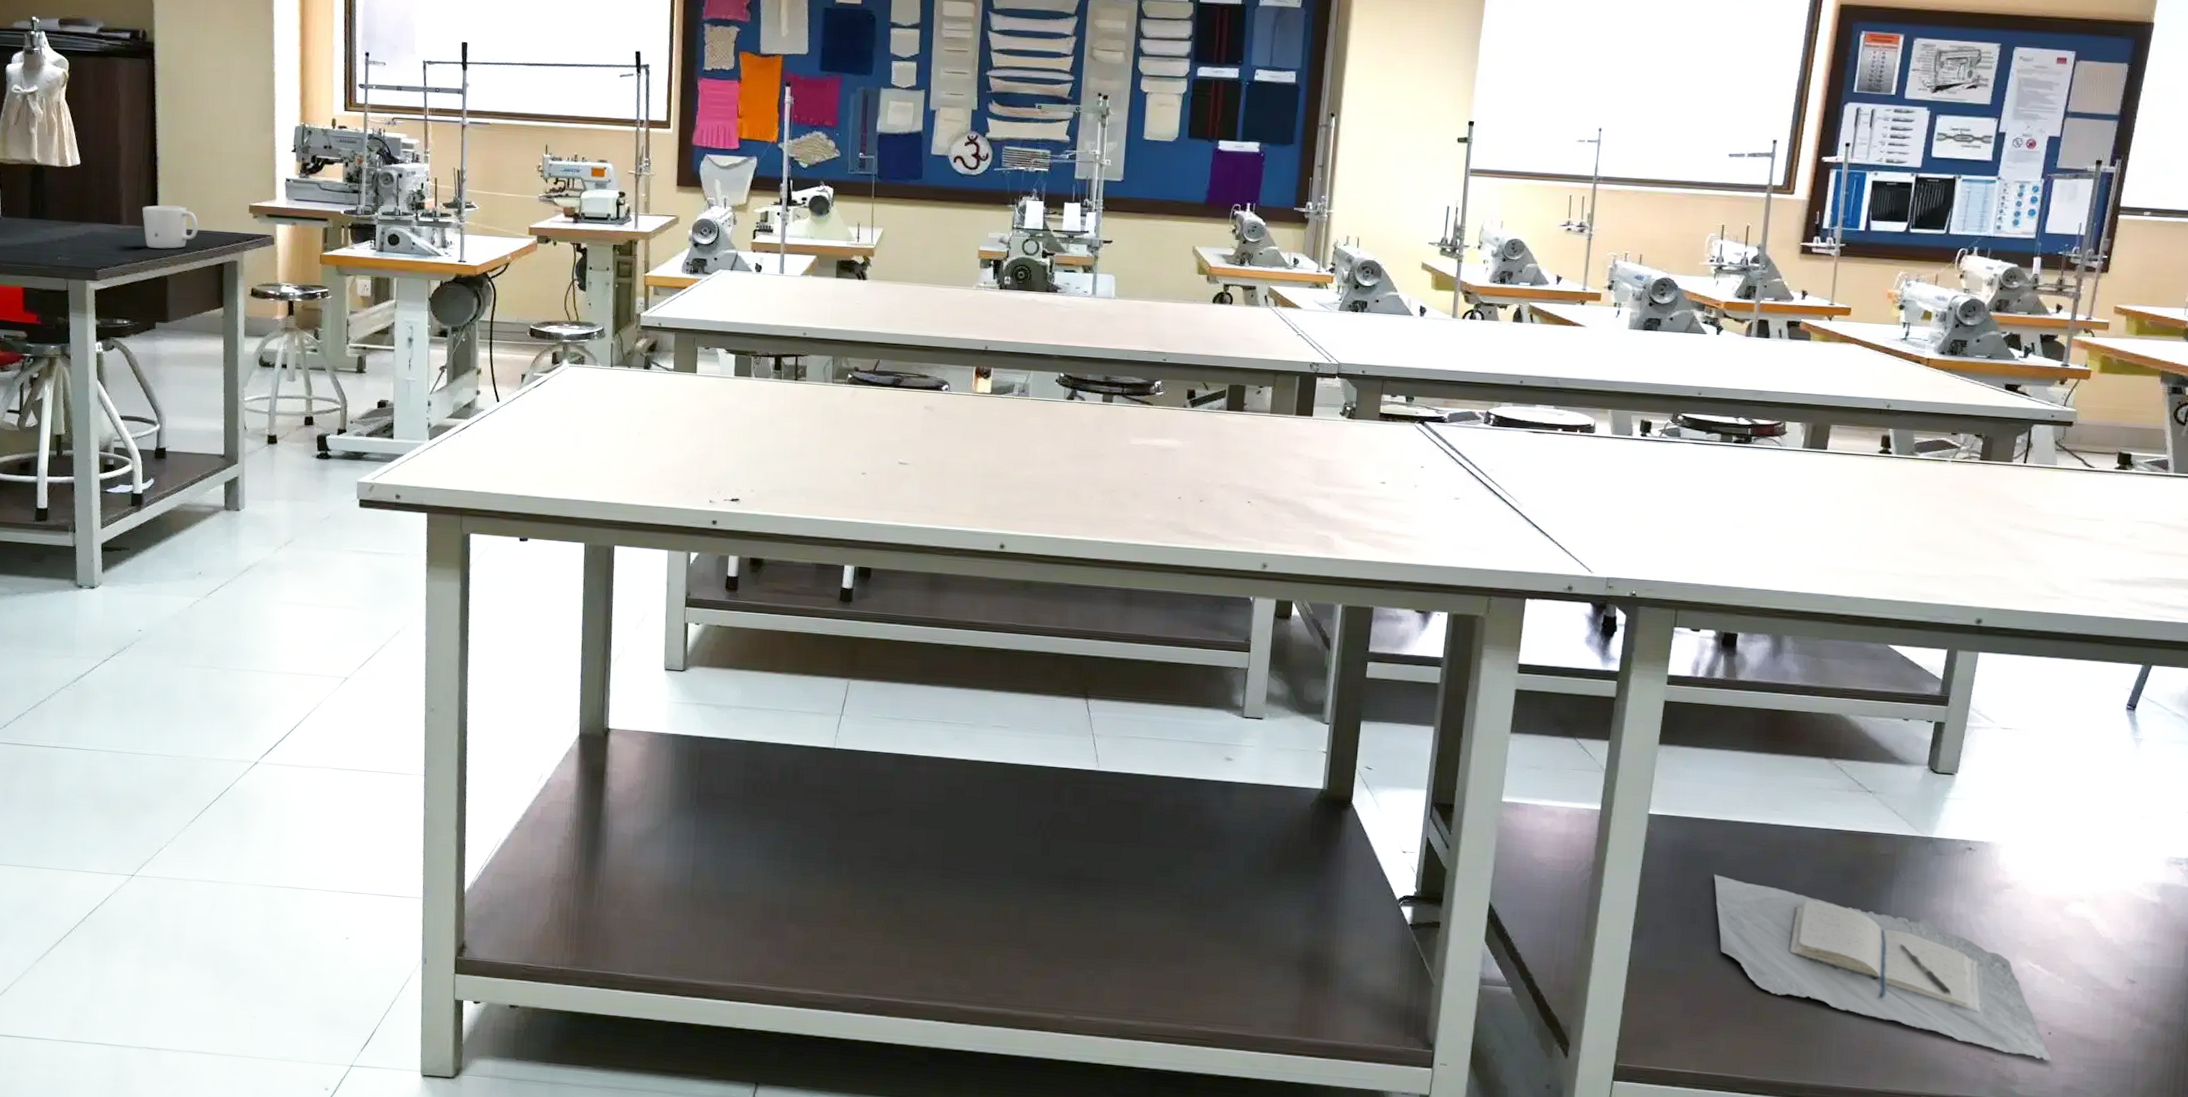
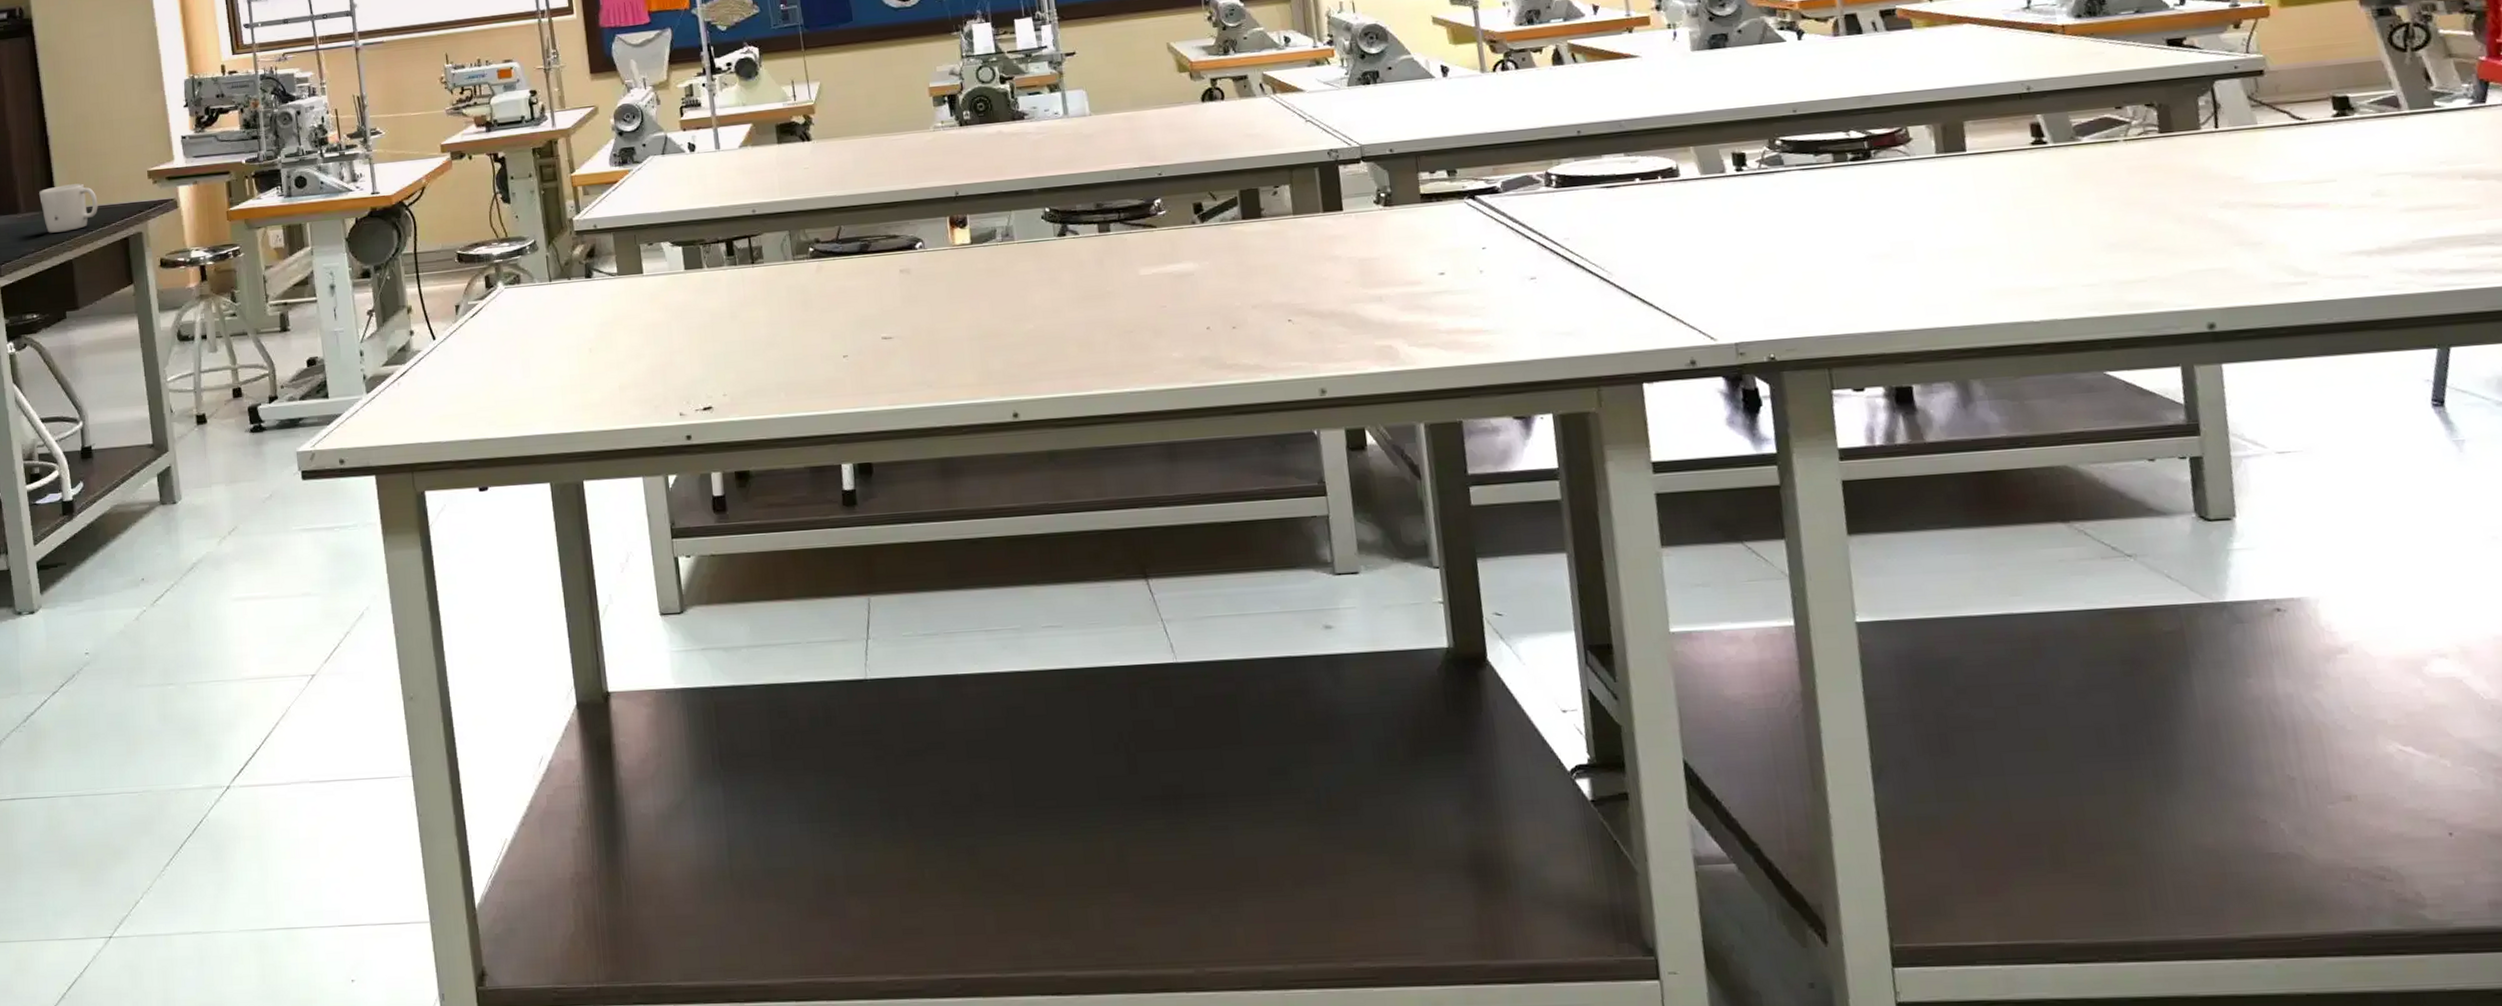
fabric: present [1713,874,2053,1061] -> none [1957,686,2465,871]

